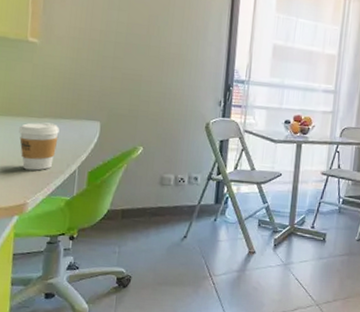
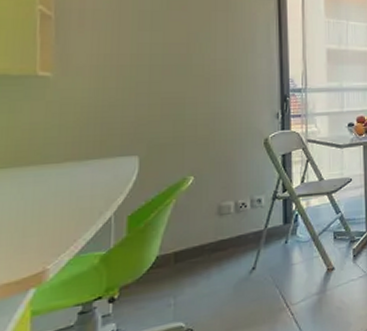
coffee cup: present [19,122,60,171] -> none [31,167,86,229]

